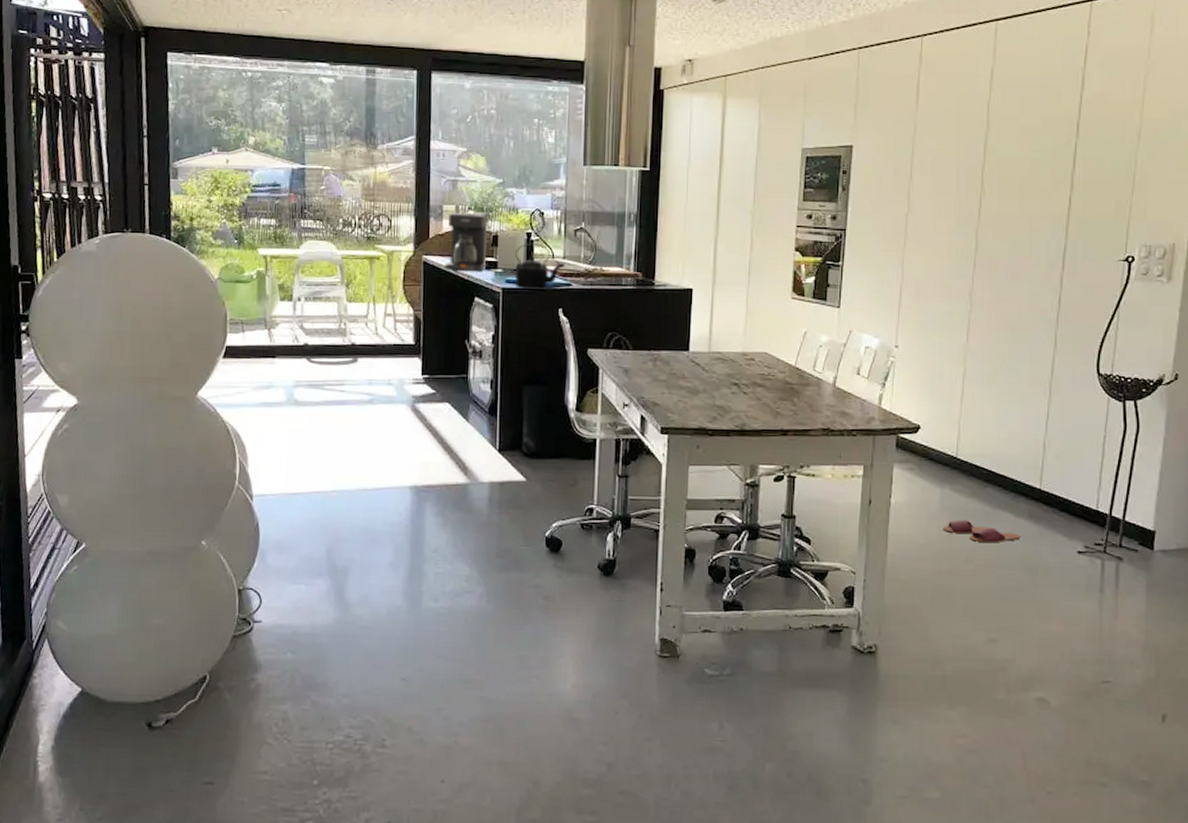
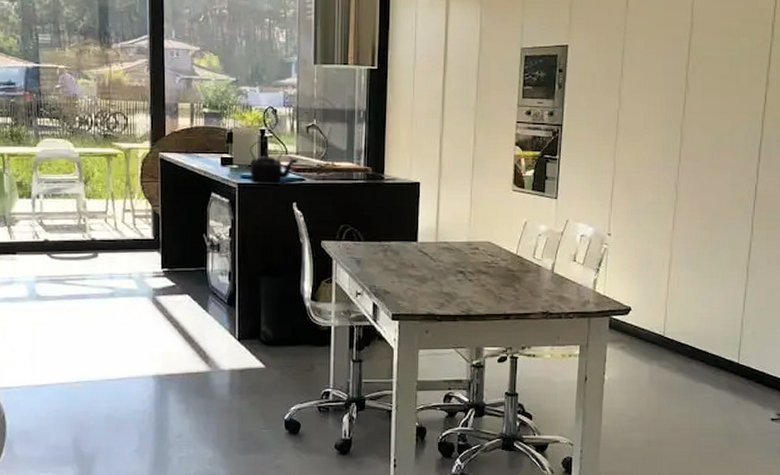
coffee maker: present [445,213,487,271] -> none [181,111,222,167]
slippers: present [942,520,1021,543] -> none [651,393,721,414]

